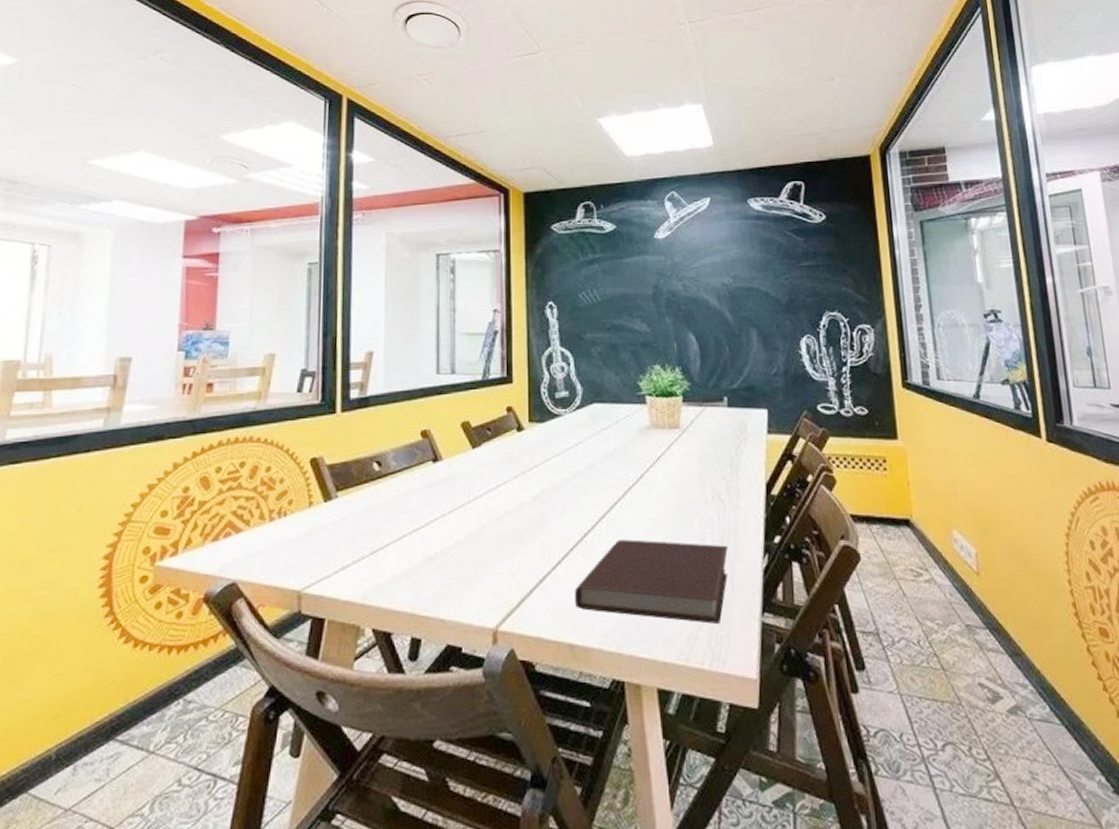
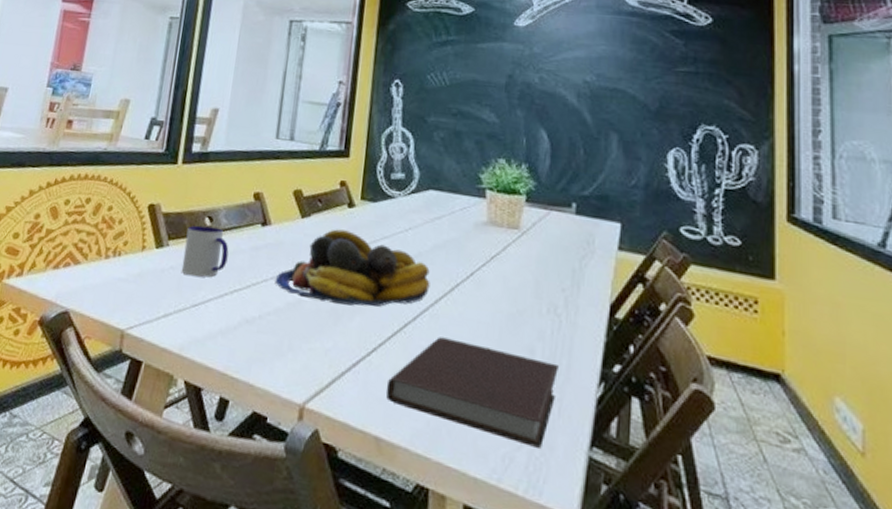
mug: none [354,471,402,524] -> present [181,225,229,278]
fruit bowl: none [453,454,604,526] -> present [274,229,430,307]

